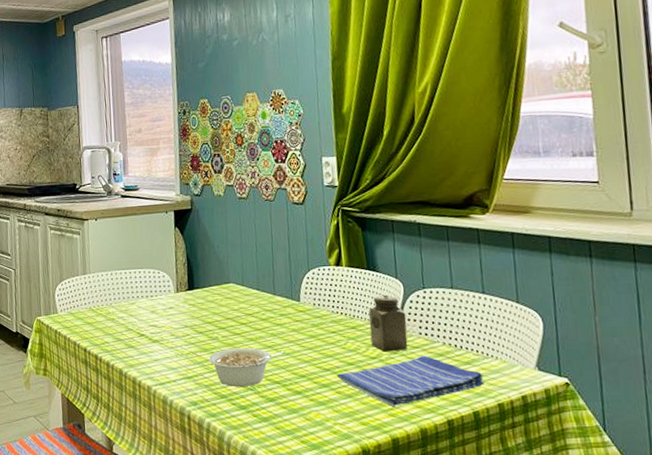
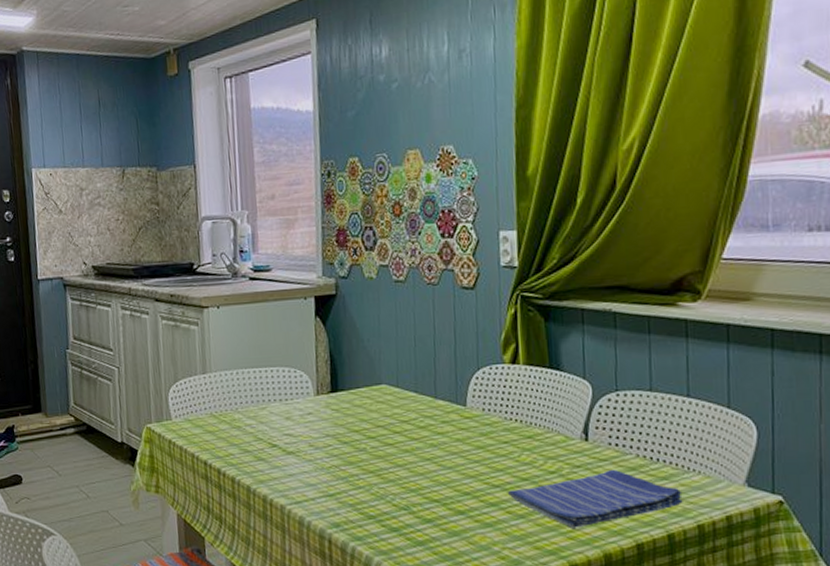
legume: present [208,347,285,387] -> none [354,460,446,507]
salt shaker: present [369,294,408,352] -> none [549,398,595,466]

